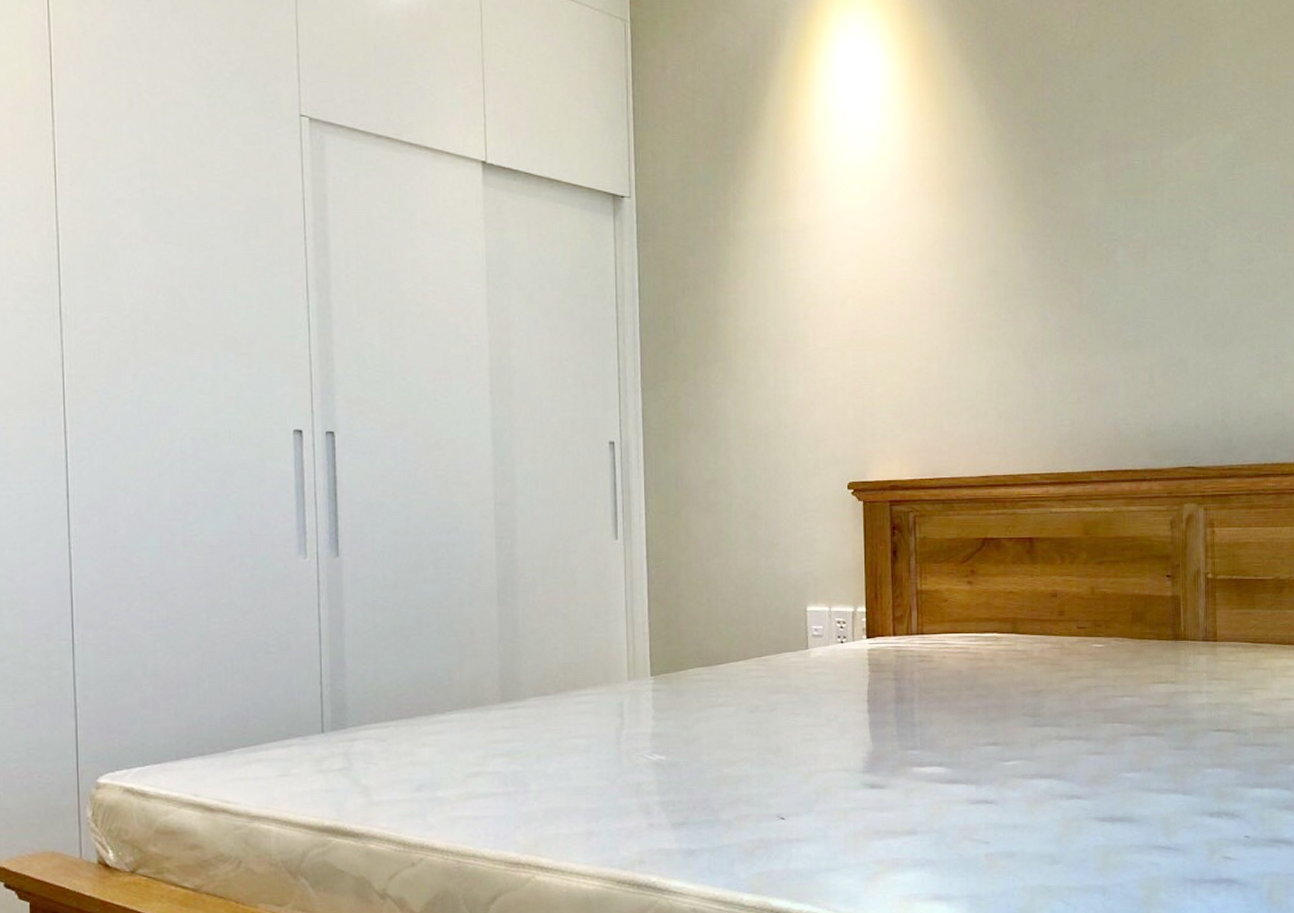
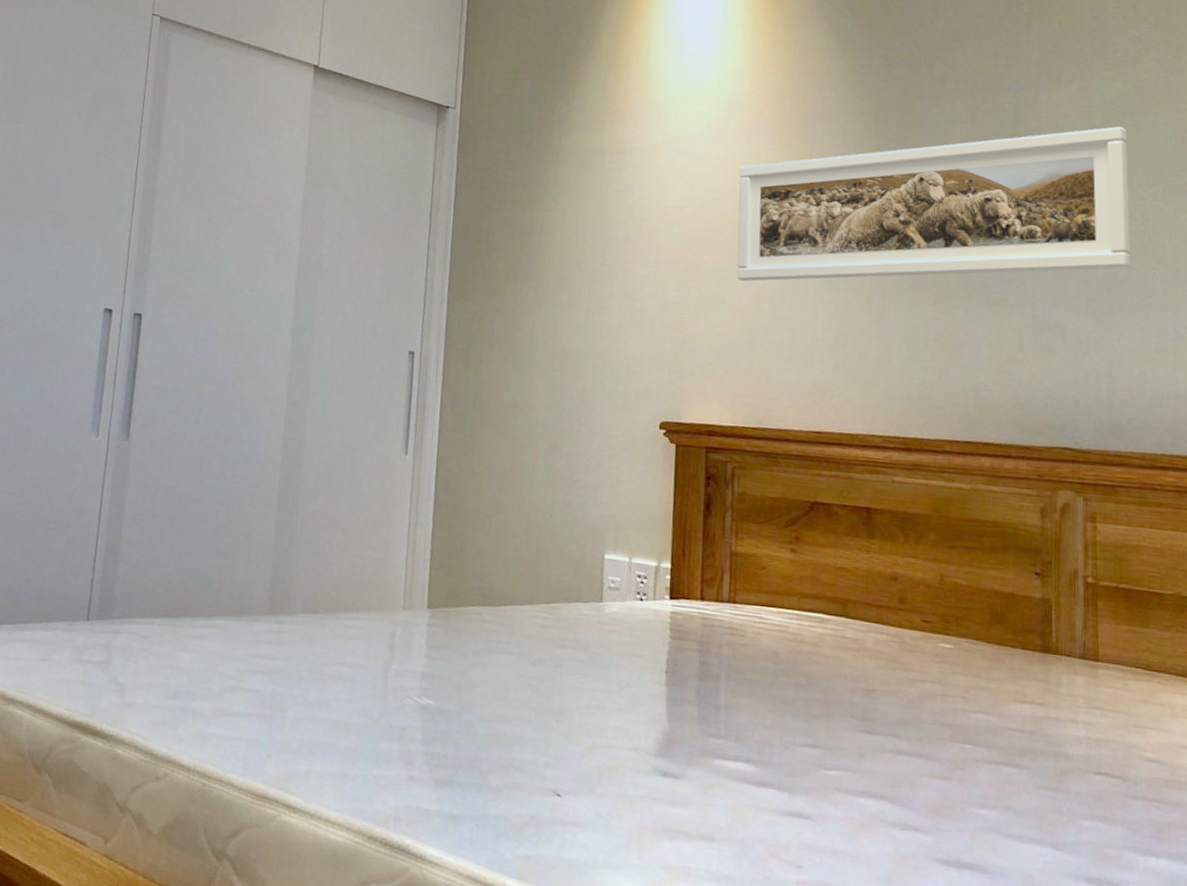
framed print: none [905,176,1240,346] -> present [737,126,1131,282]

